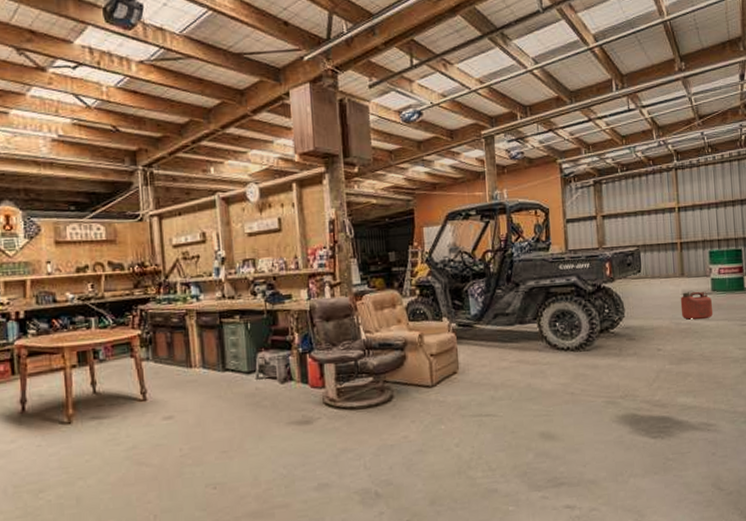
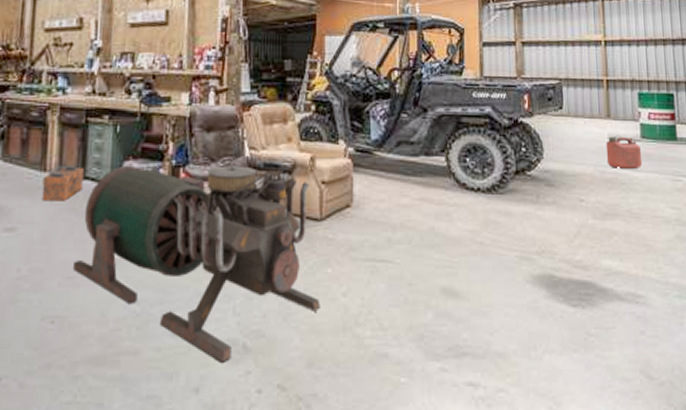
tool box: none [190,360,225,392] -> present [41,165,84,201]
air compressor: none [226,347,438,508] -> present [73,165,320,363]

